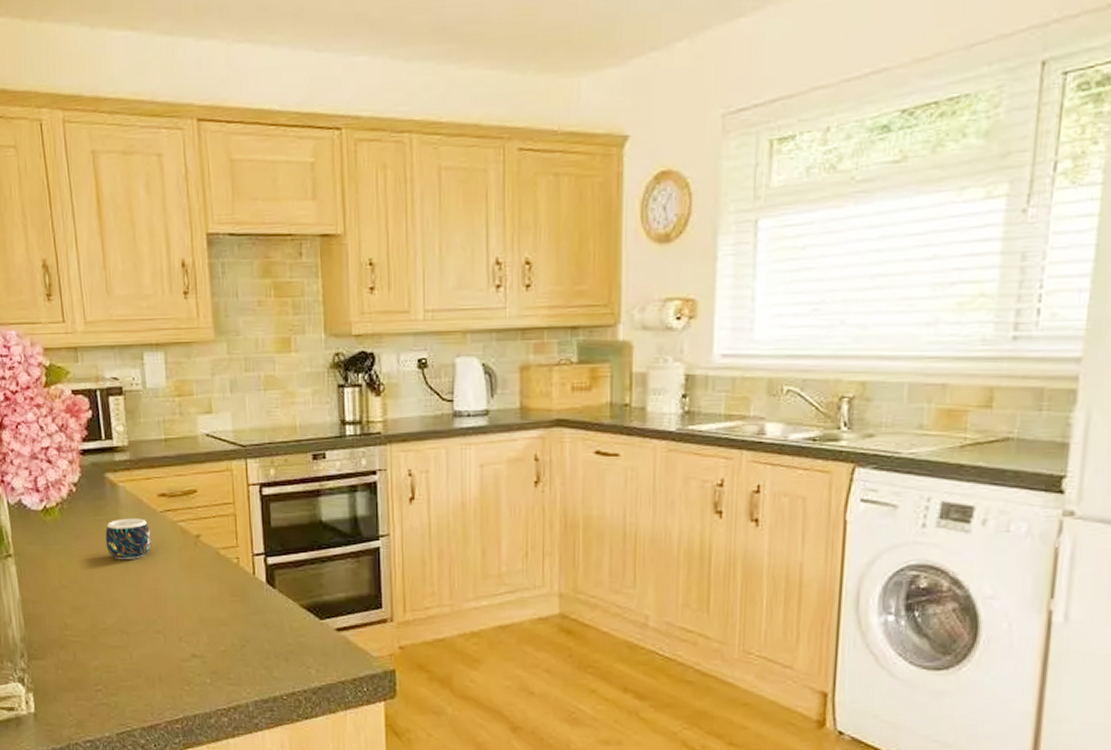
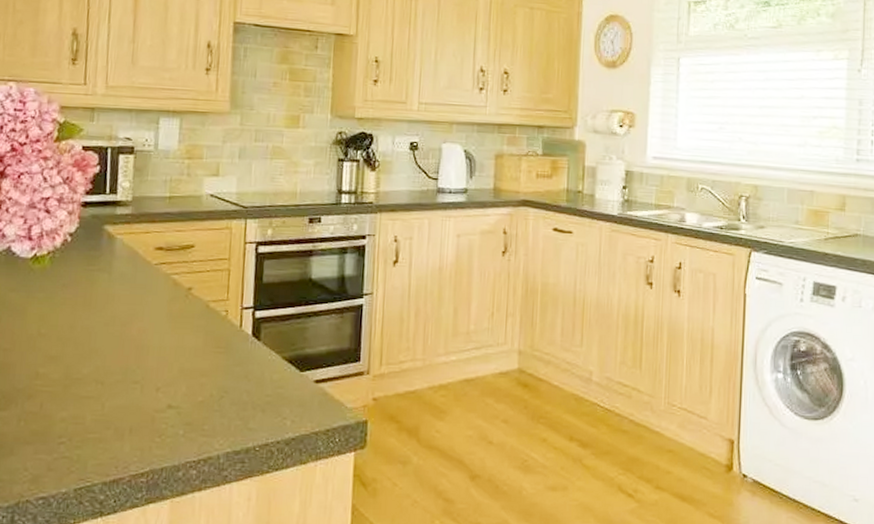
mug: present [105,518,152,559] -> none [93,269,142,309]

